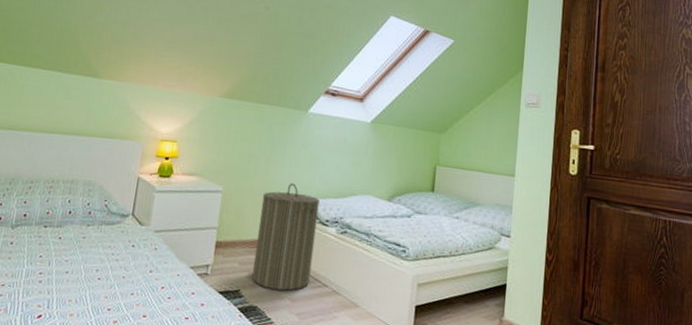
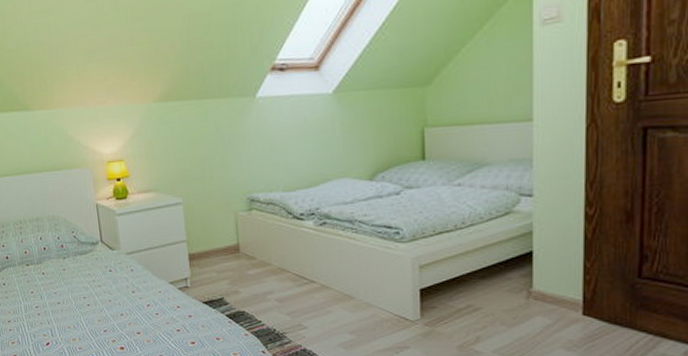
laundry hamper: present [251,183,320,291] -> none [225,180,295,293]

